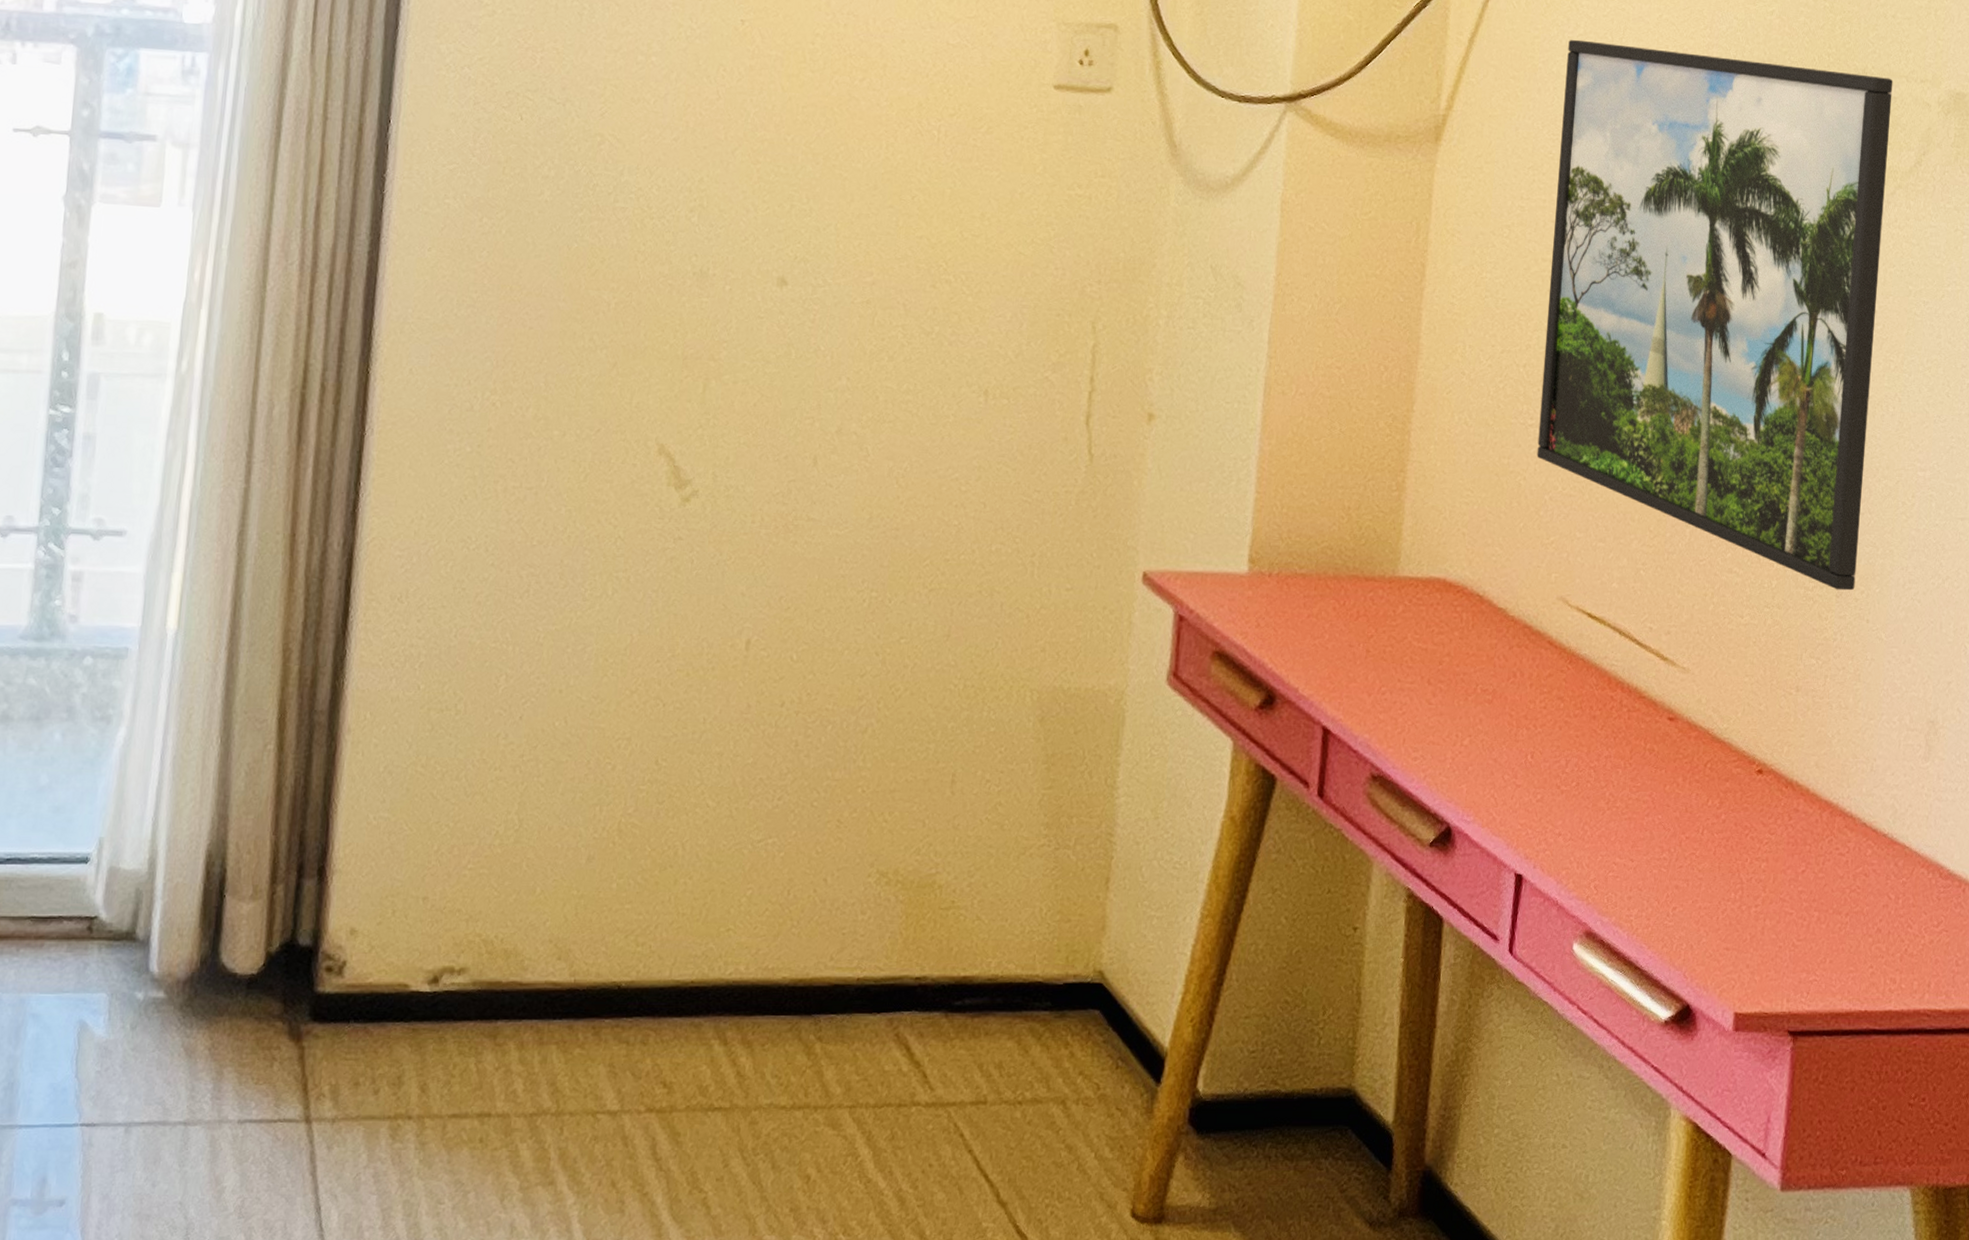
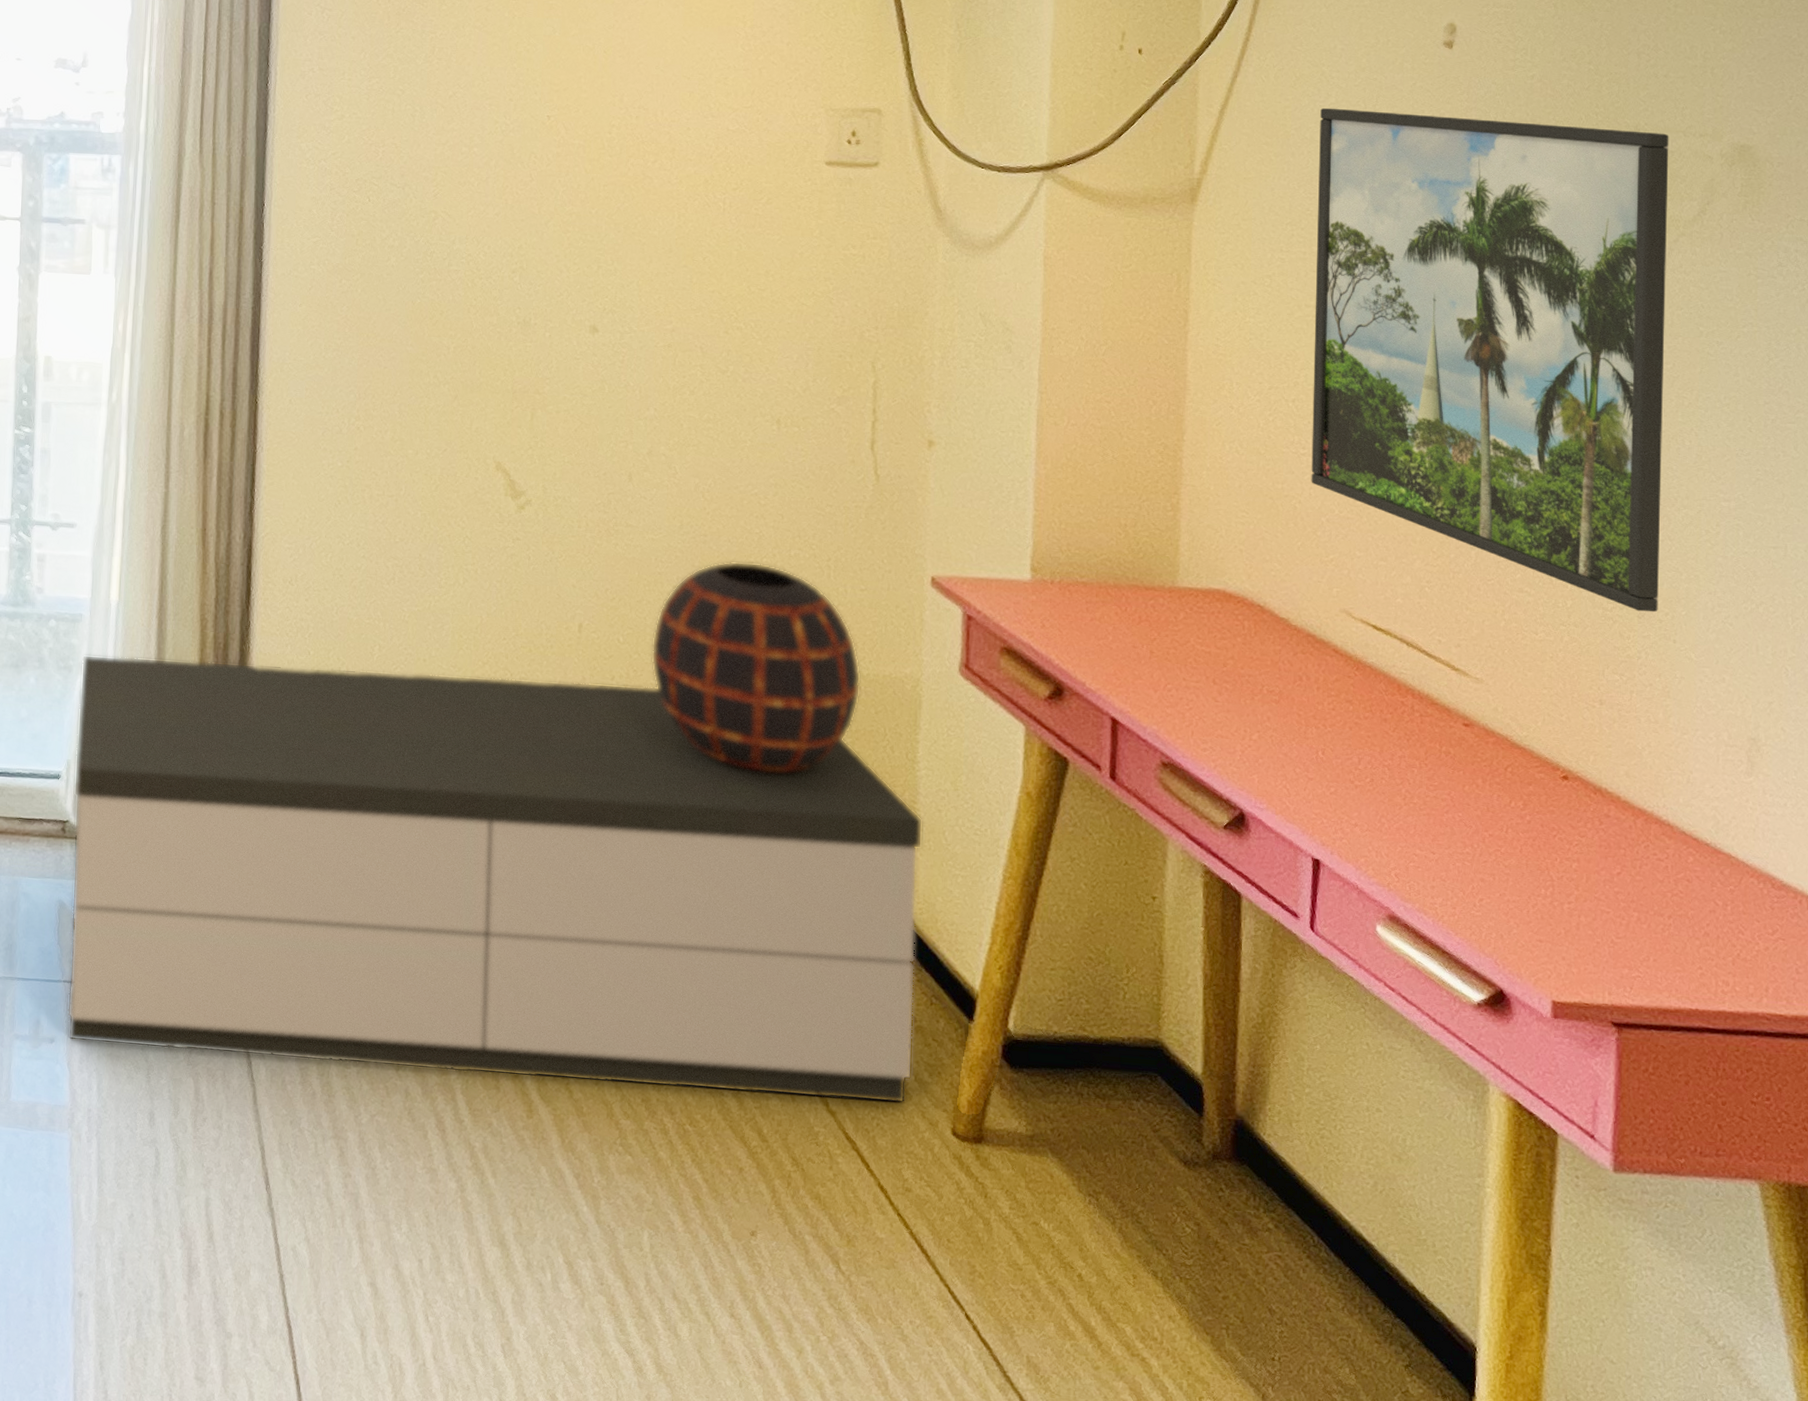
storage bench: none [83,700,1120,1201] -> present [67,654,923,1104]
decorative vase: none [828,559,1061,809] -> present [651,561,861,773]

